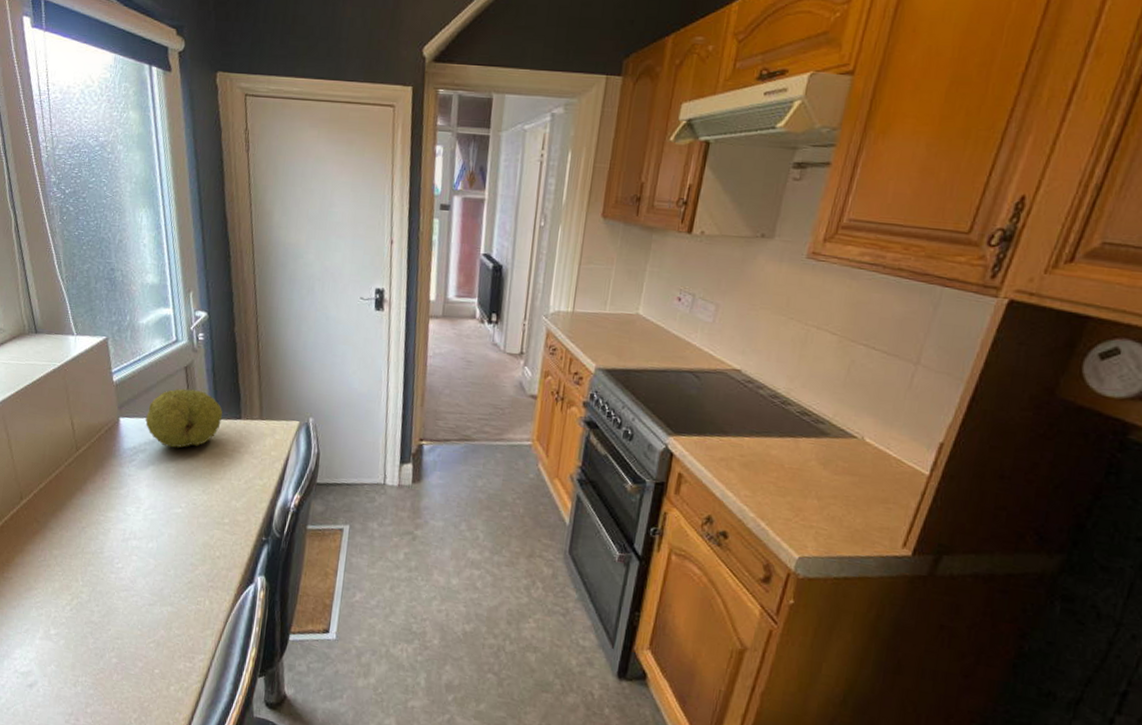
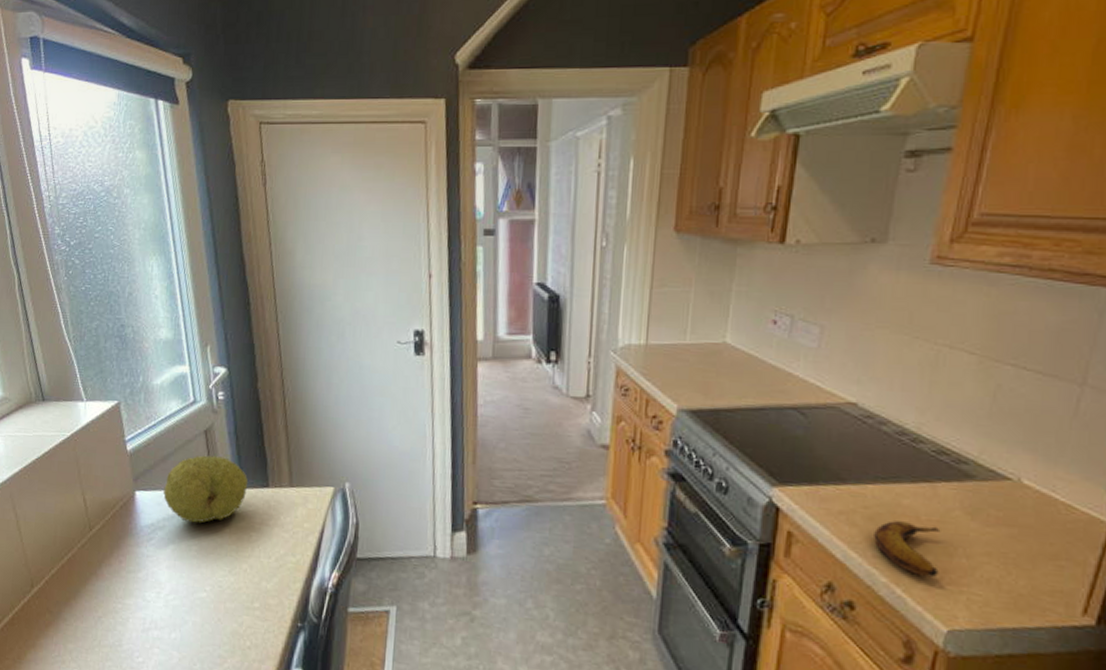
banana: none [746,467,799,515] -> present [874,521,941,578]

